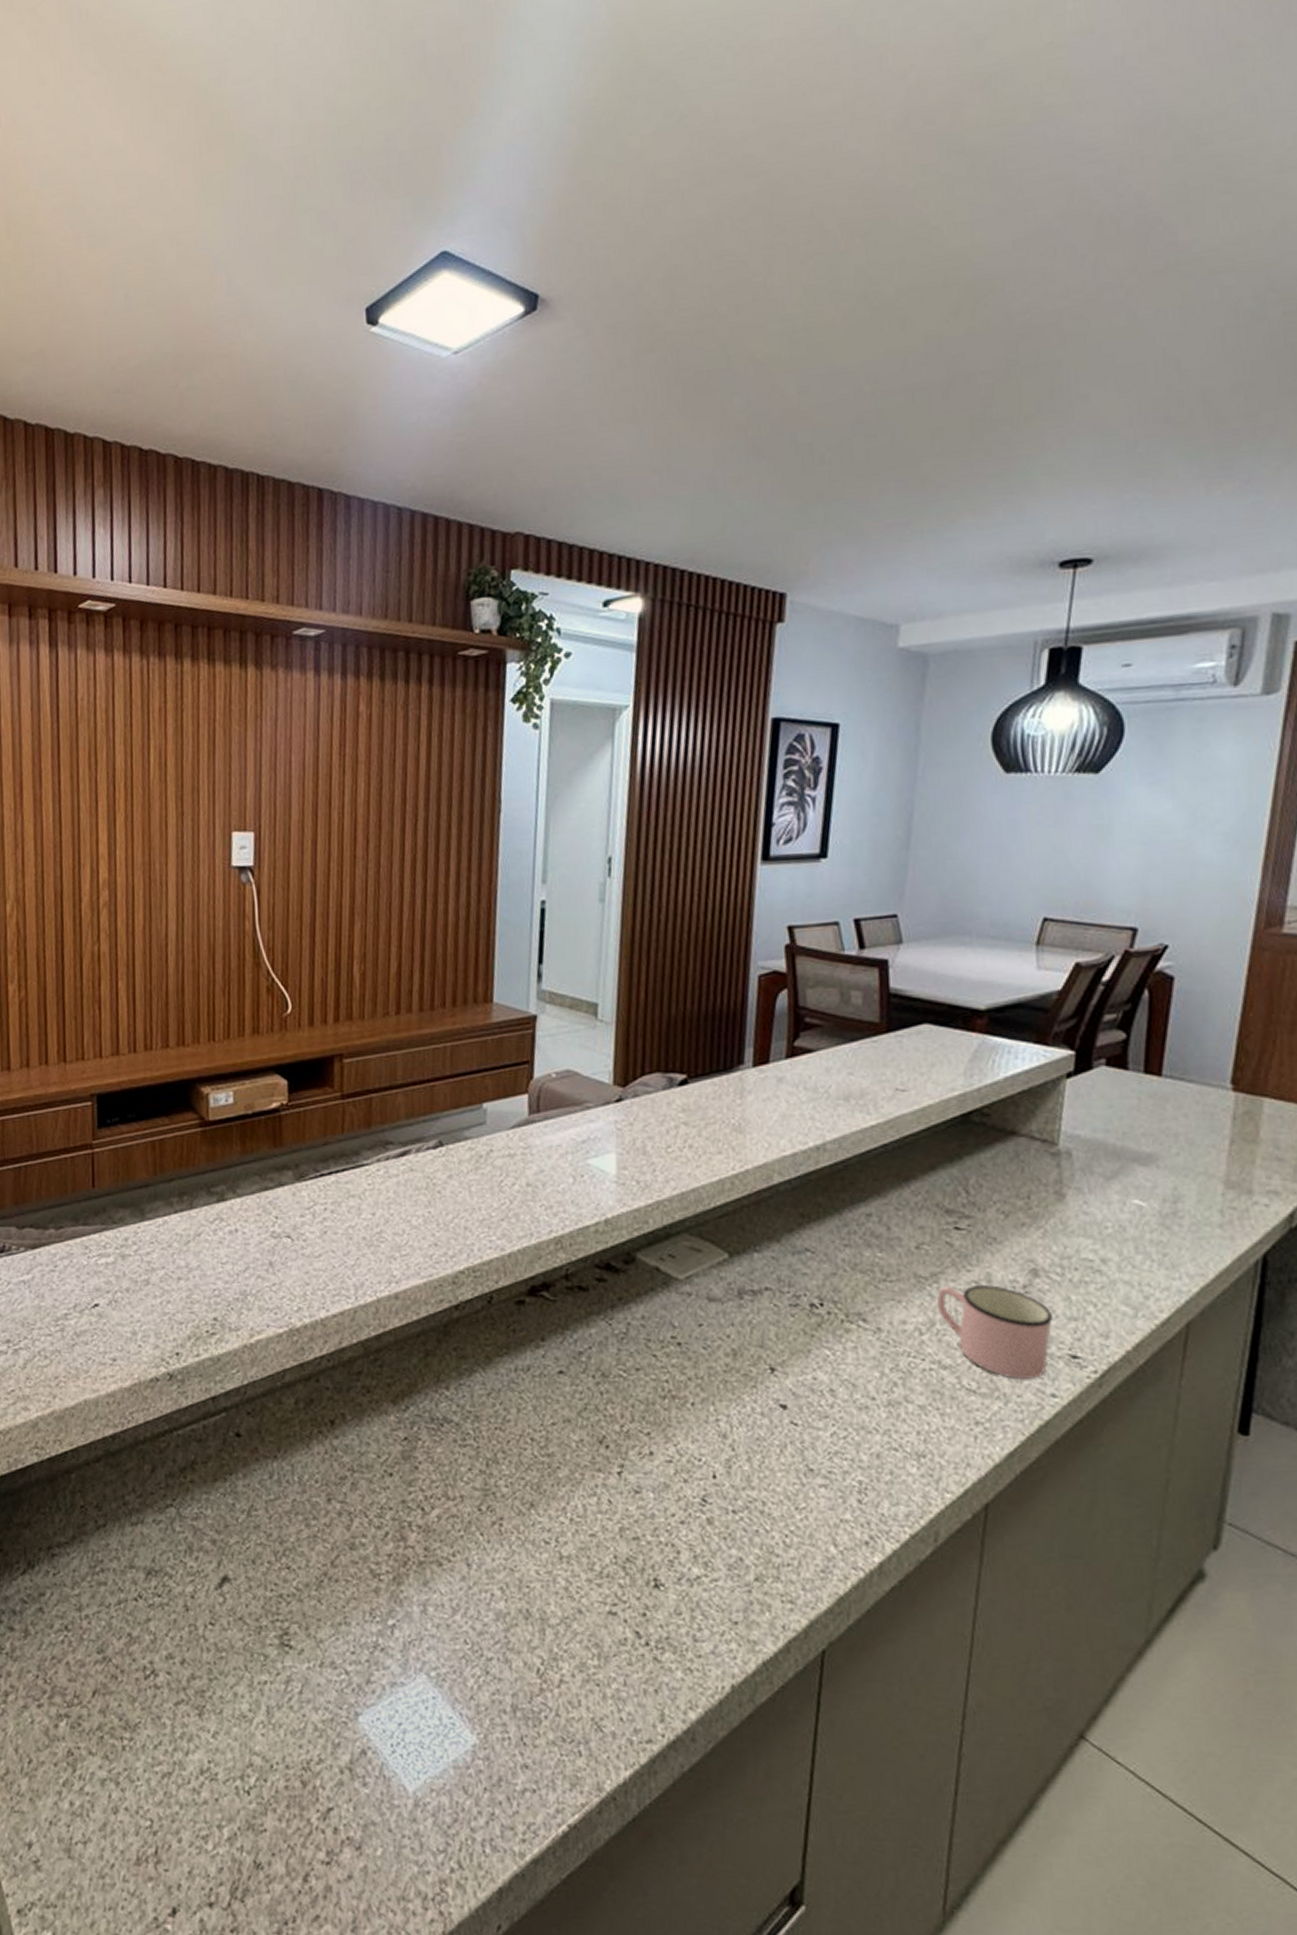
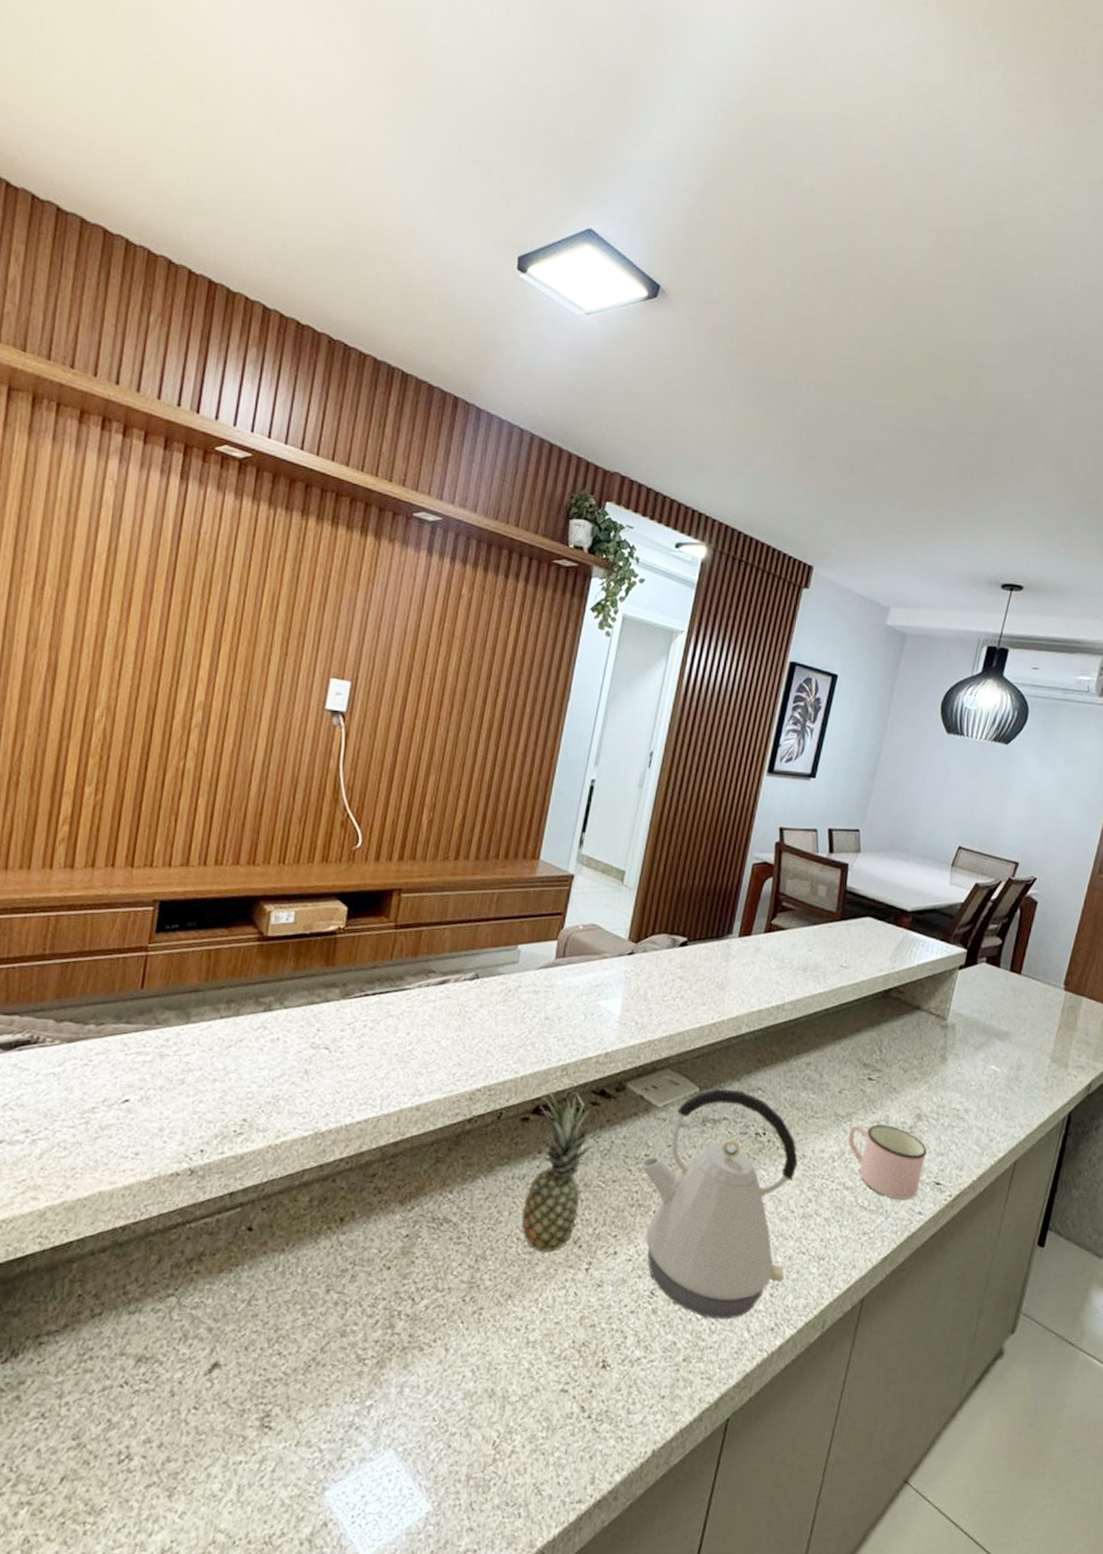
fruit: none [532,1258,611,1454] -> present [521,1084,597,1253]
kettle: none [666,1252,873,1531] -> present [640,1088,799,1319]

